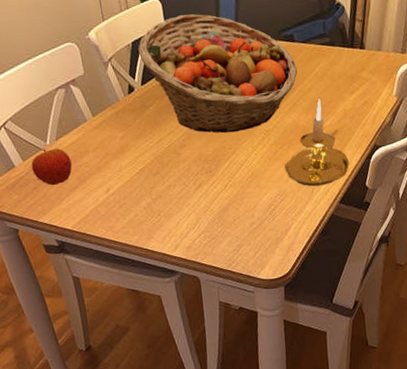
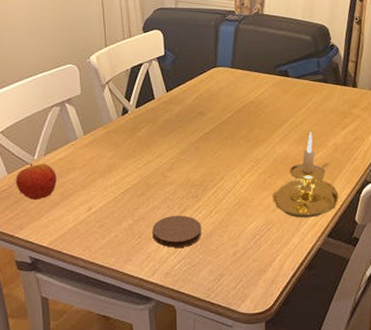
fruit basket: present [138,14,298,133] -> none [136,46,291,159]
coaster: none [170,191,219,223] -> present [152,215,202,248]

